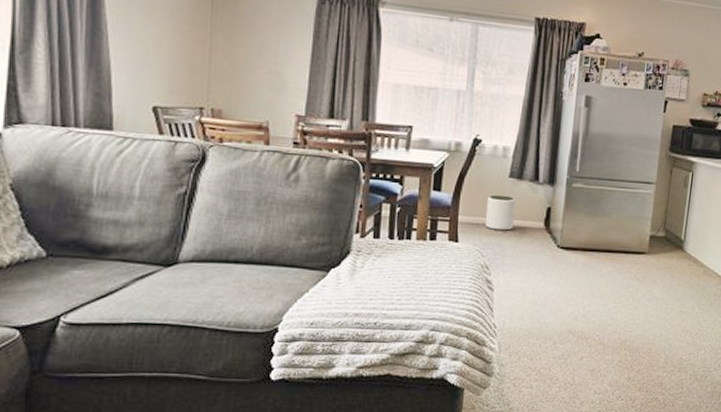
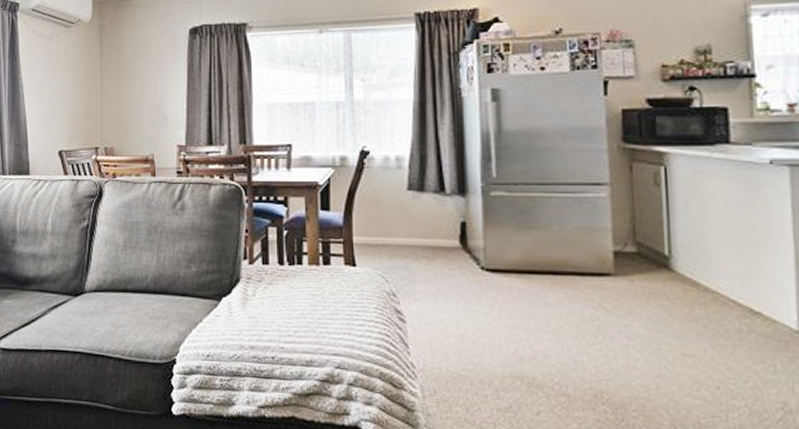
plant pot: present [484,194,516,231] -> none [384,210,420,252]

